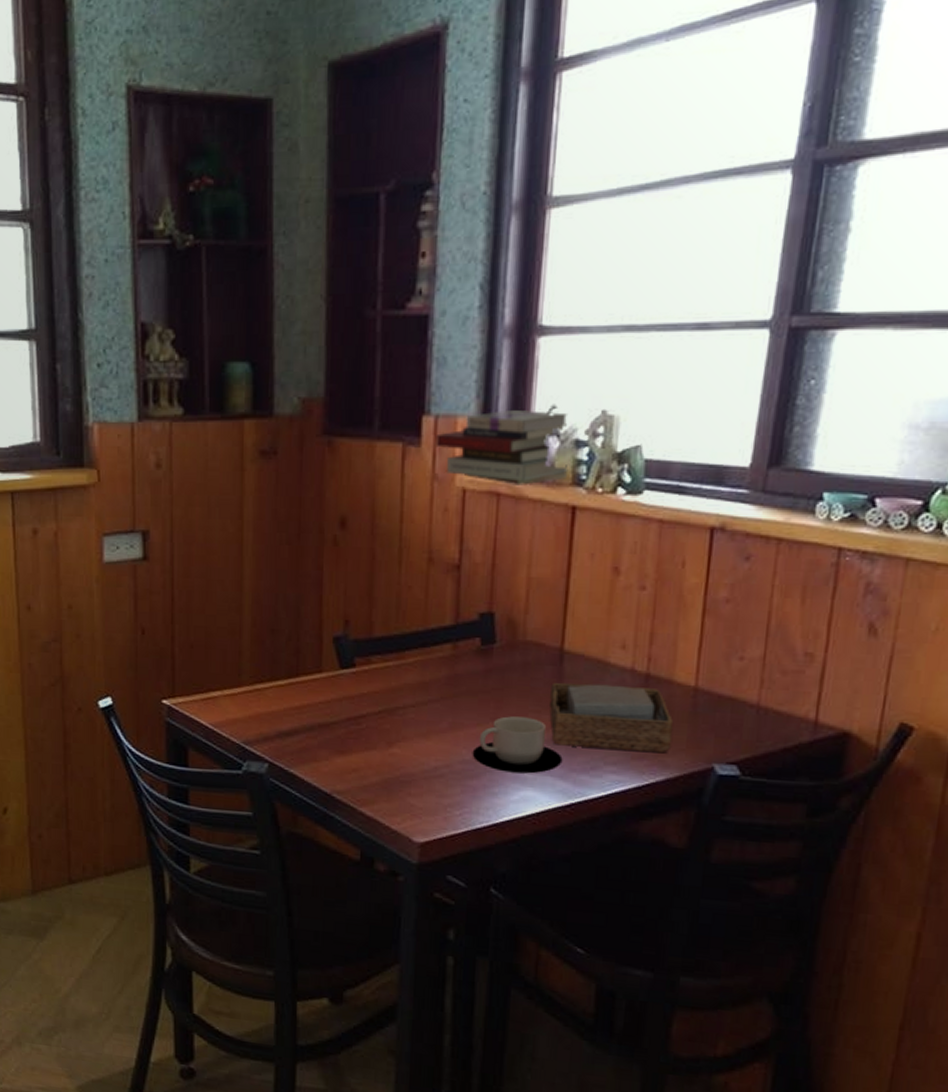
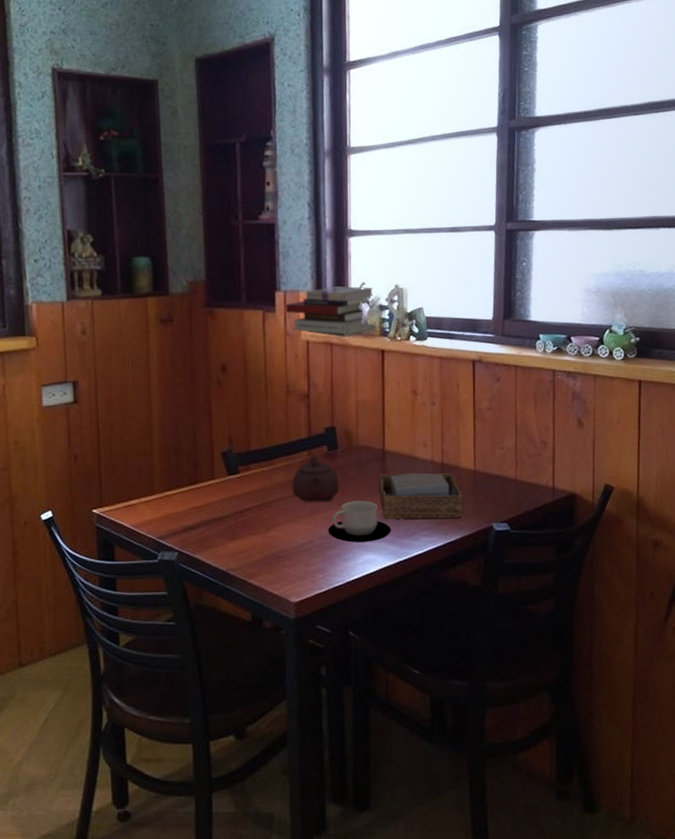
teapot: none [426,649,493,714] -> present [292,455,339,502]

